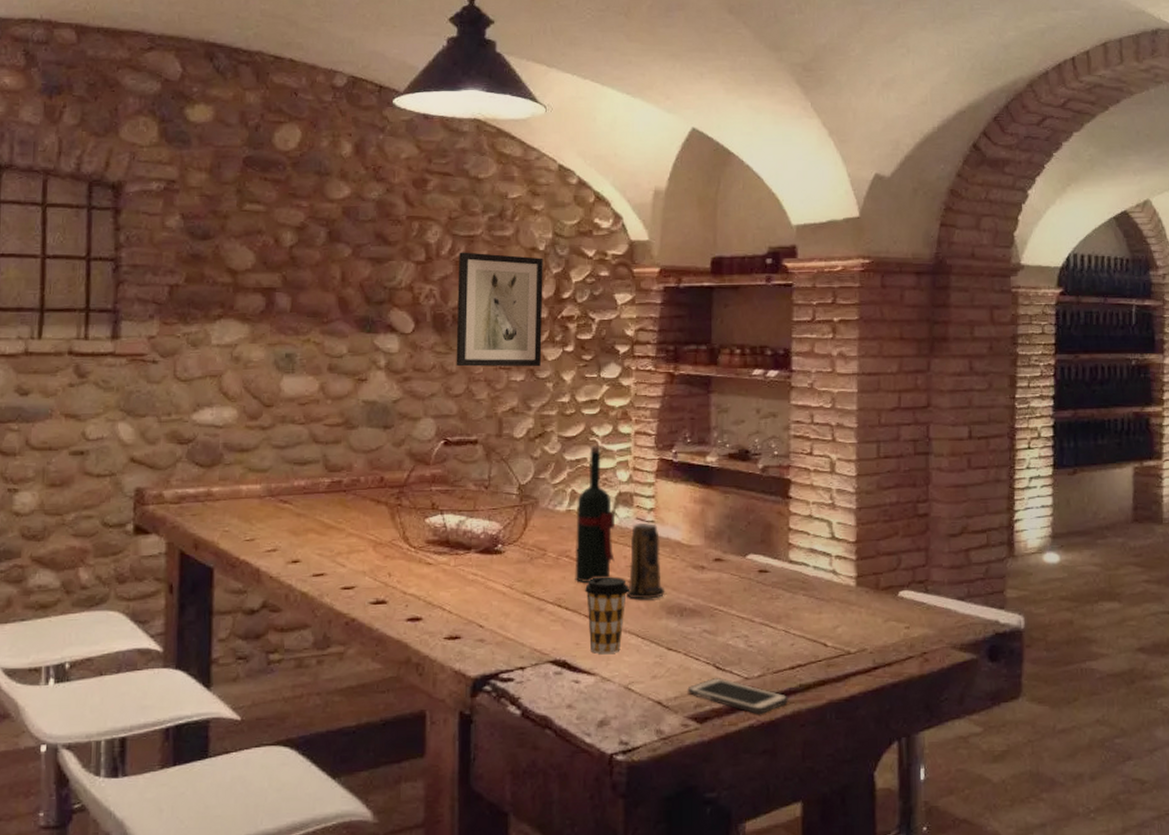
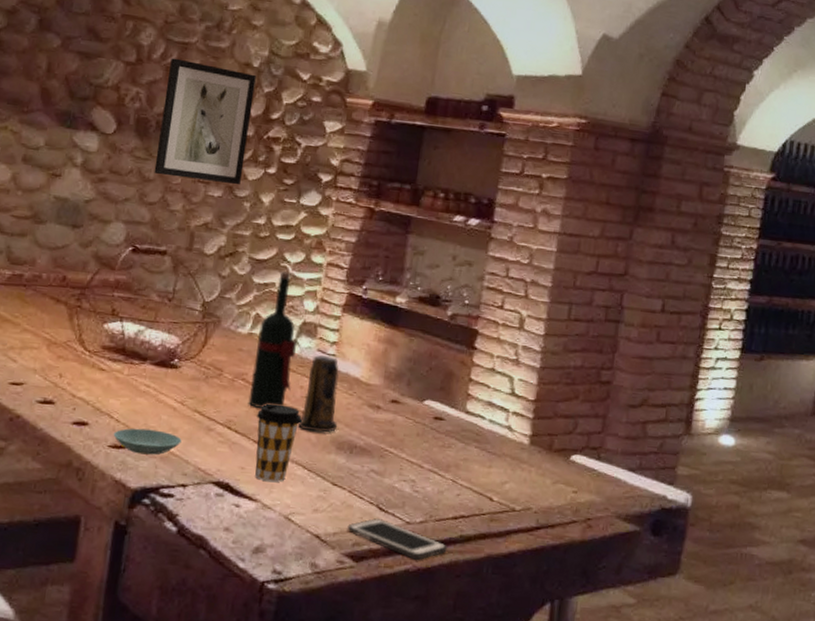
saucer: none [447,616,515,642] -> present [113,428,182,455]

